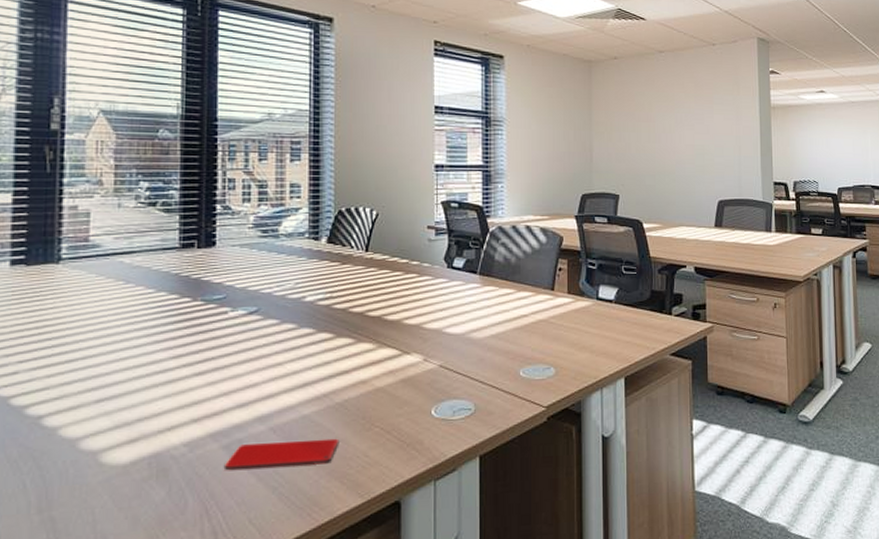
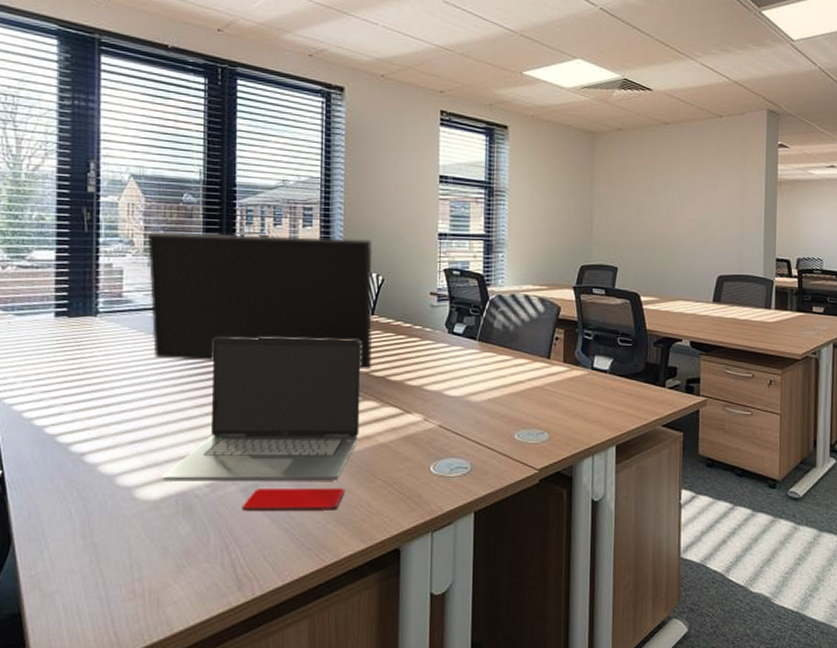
computer monitor: none [118,169,367,311] -> present [148,231,373,371]
laptop: none [132,278,355,443] -> present [161,337,361,482]

